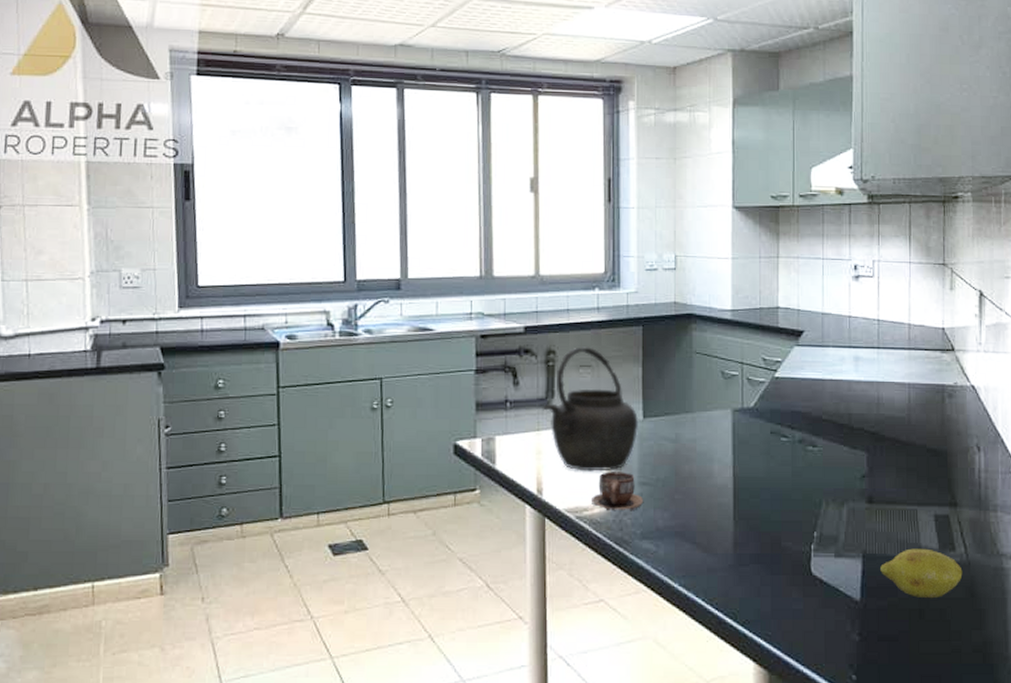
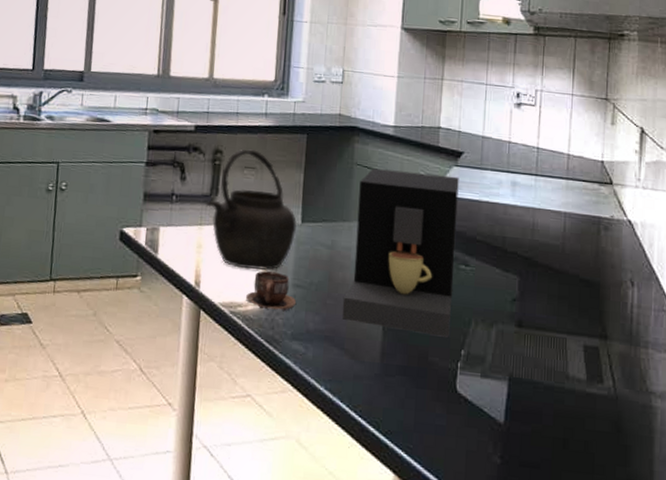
coffee maker: none [691,355,802,521] -> present [342,168,459,337]
fruit: present [880,548,963,599] -> none [526,376,610,430]

